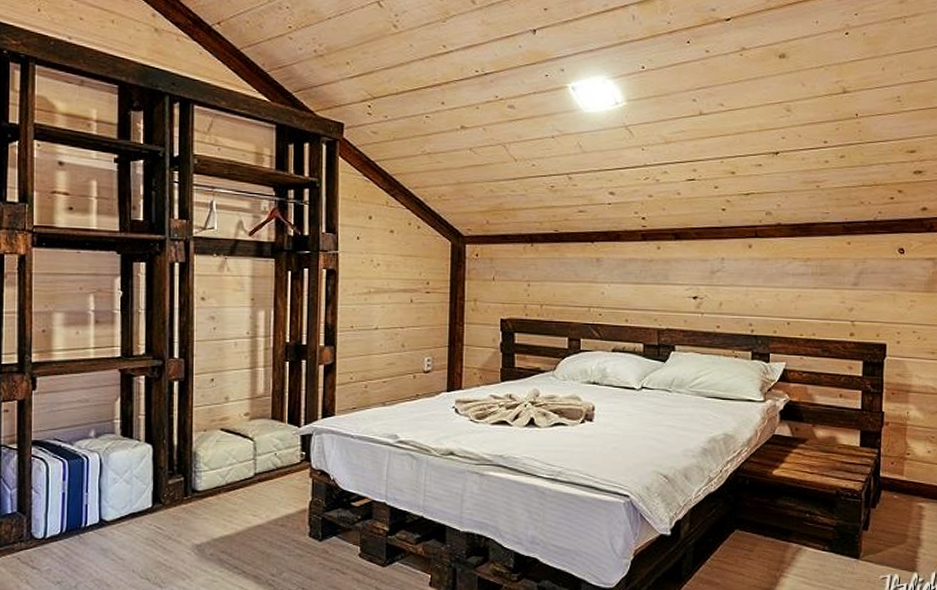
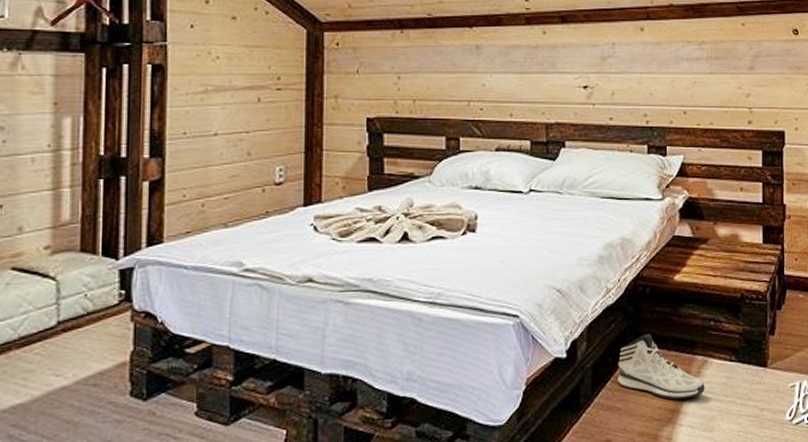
sneaker: none [717,519,799,581] -> present [618,333,705,400]

